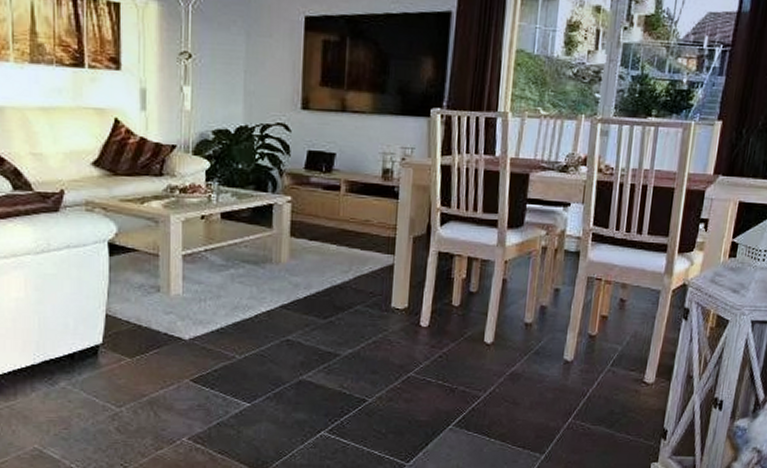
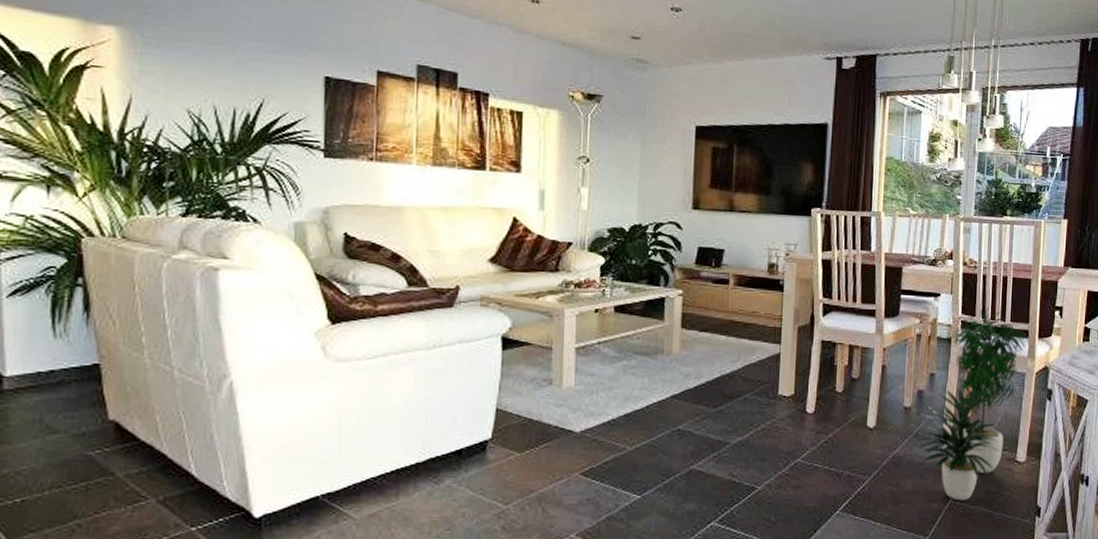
potted plant: none [535,218,667,420] -> present [915,306,1029,501]

